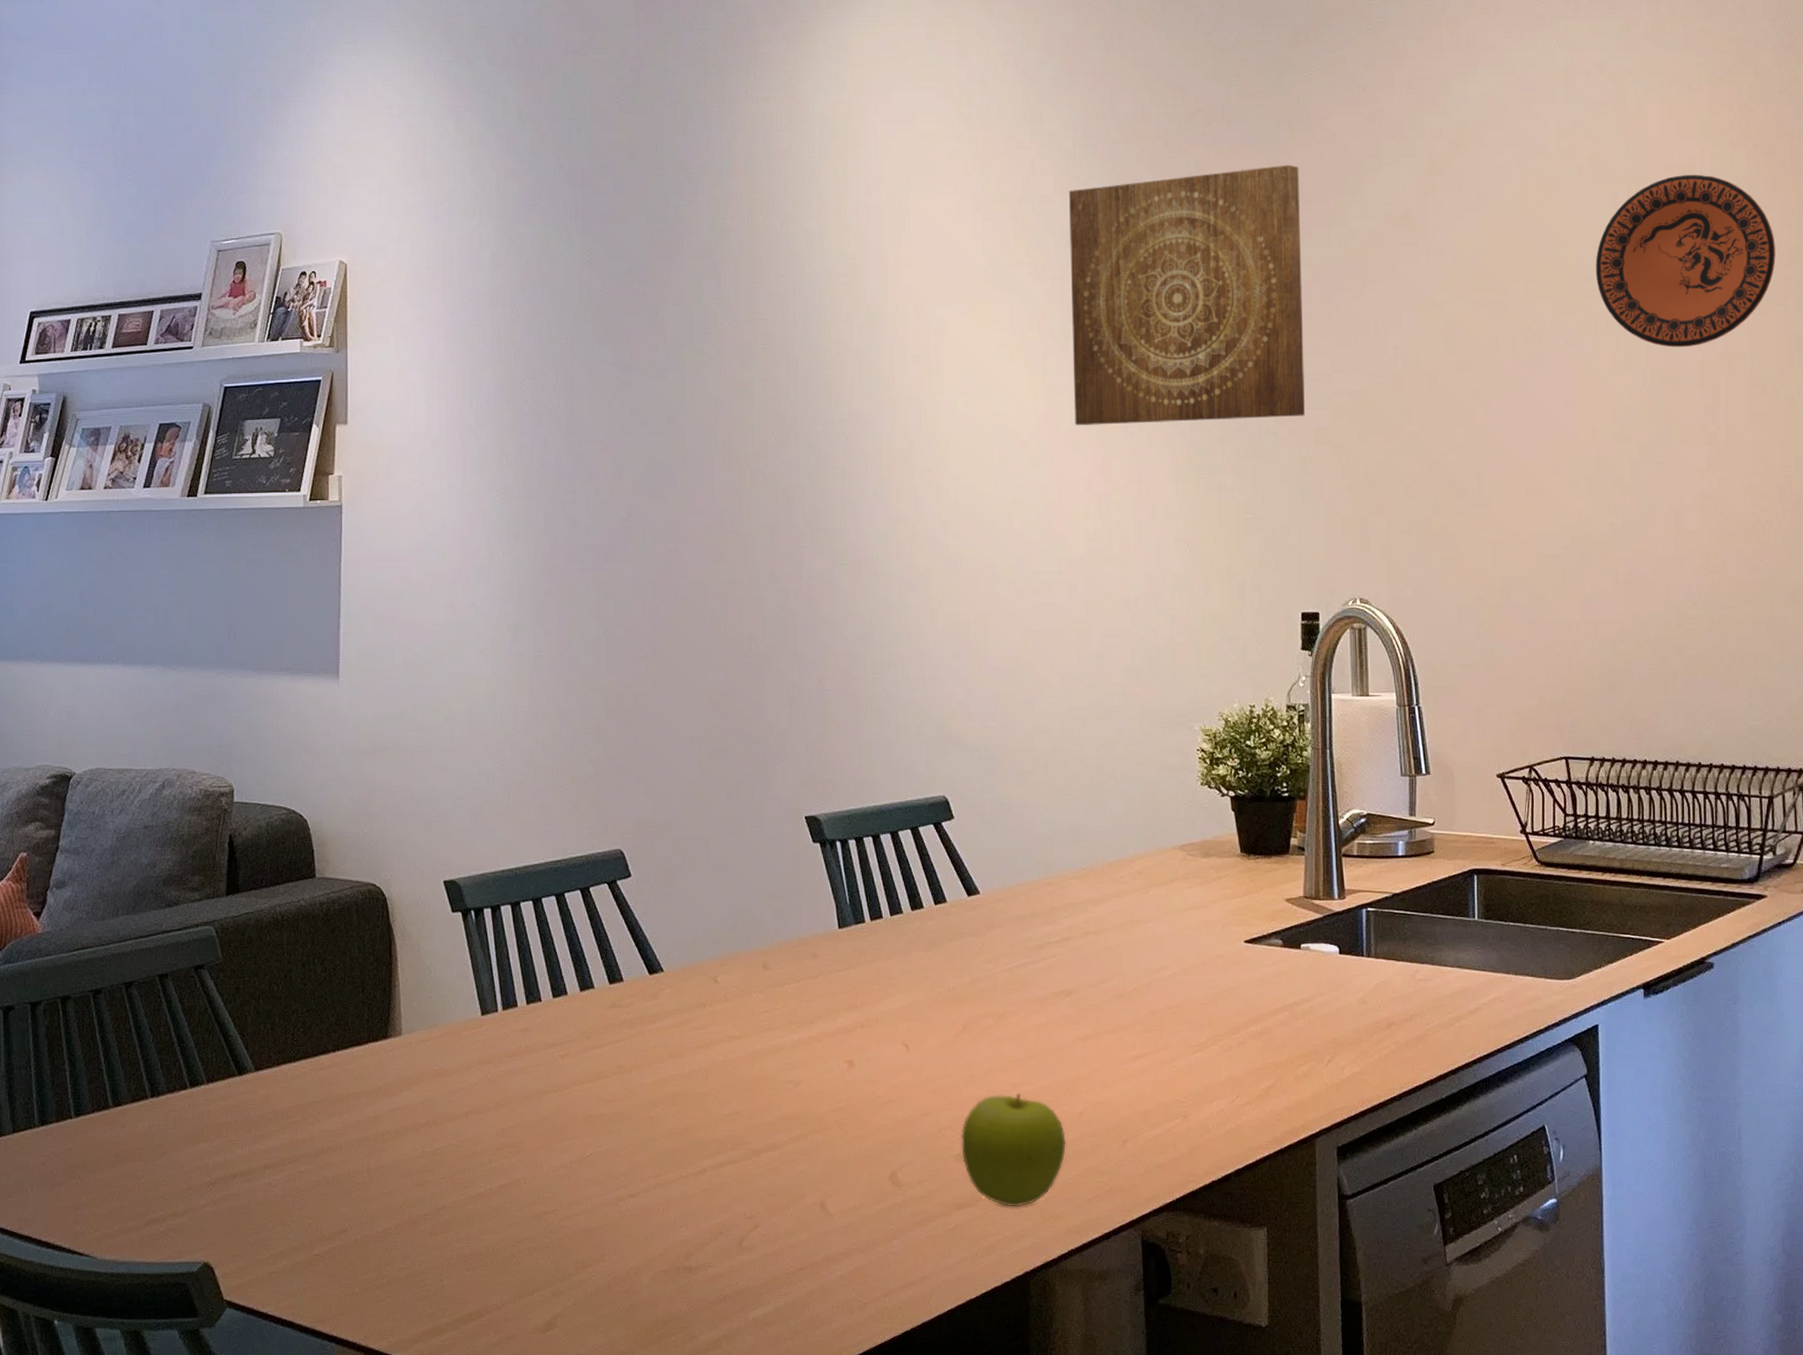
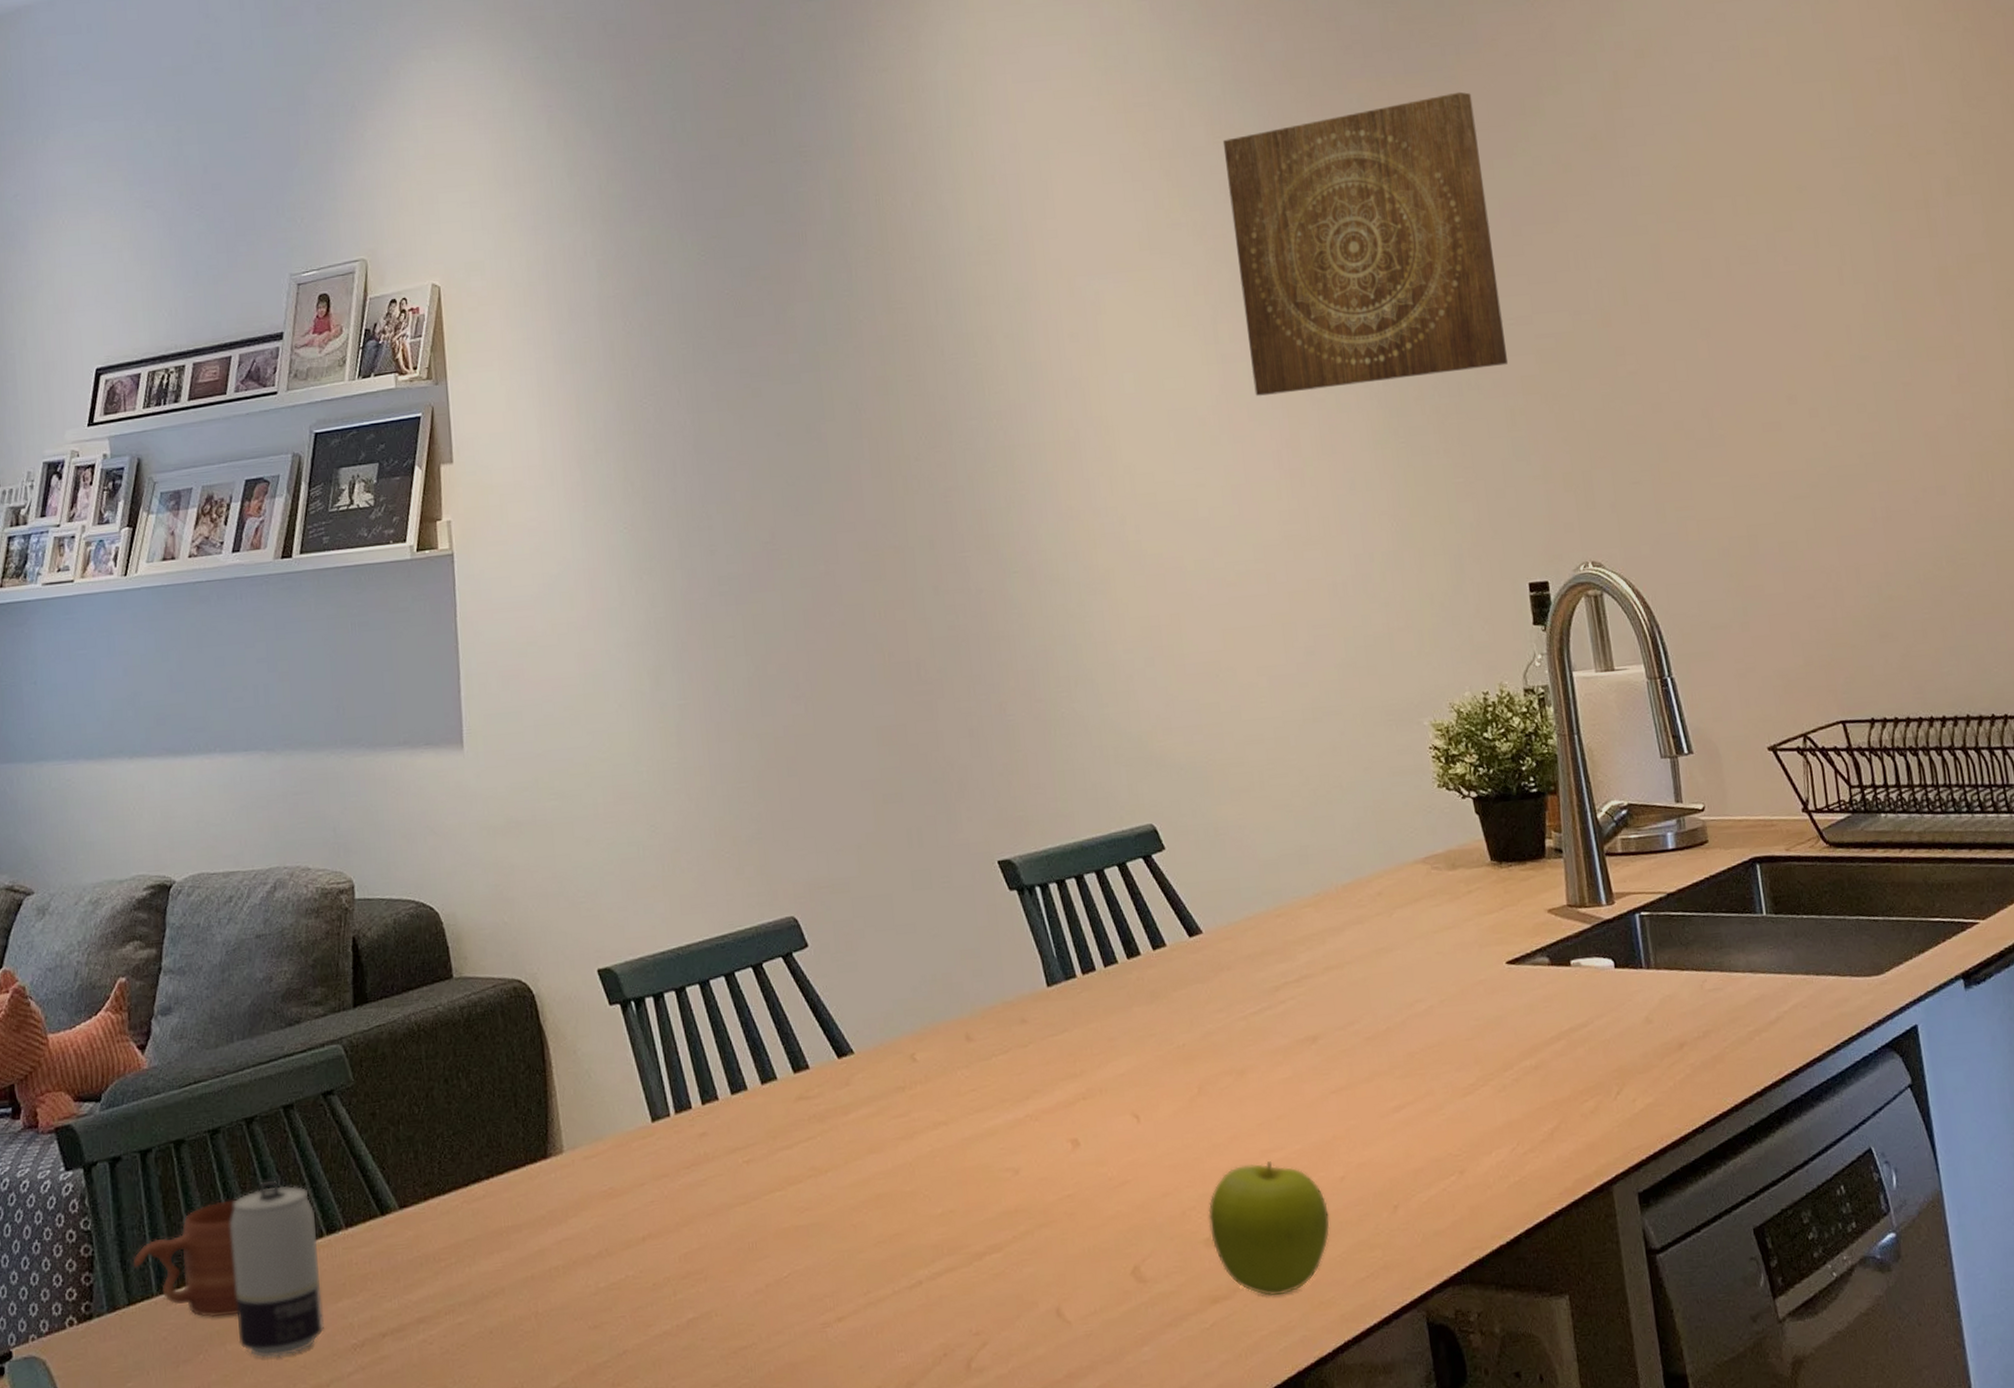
mug: none [19,1051,113,1150] -> present [132,1199,239,1318]
beverage can: none [106,1038,183,1187] -> present [230,1181,324,1358]
decorative plate: present [1595,174,1776,348] -> none [1806,65,2004,255]

